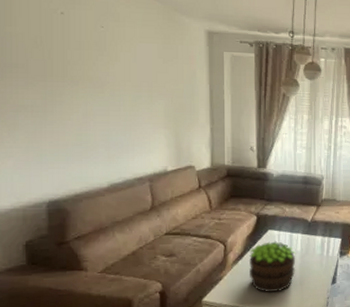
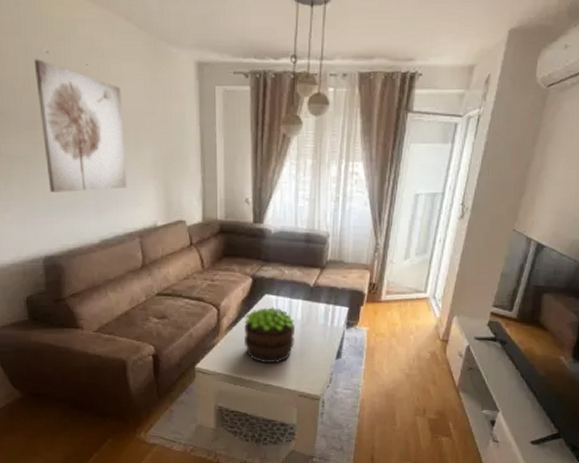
wall art: none [47,18,138,140] -> present [33,59,127,192]

